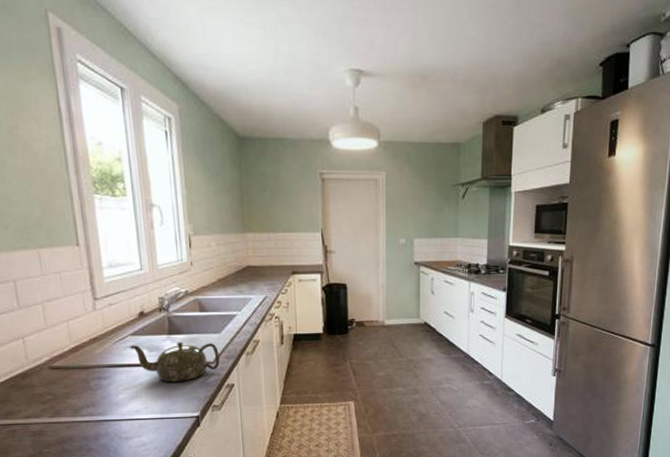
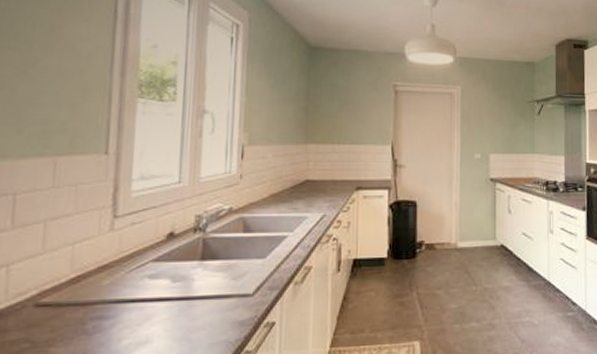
teapot: present [130,341,220,383] -> none [149,269,261,322]

